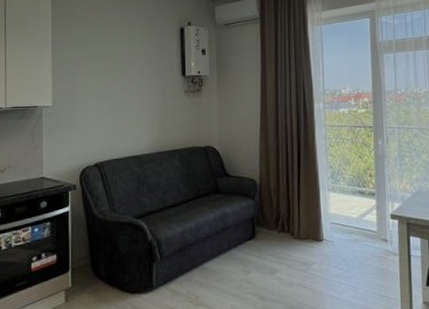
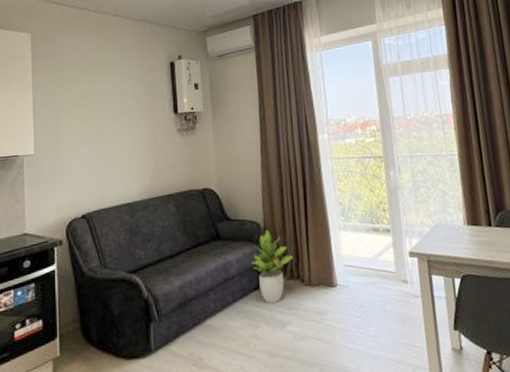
potted plant: none [246,187,285,252] -> present [251,230,294,304]

